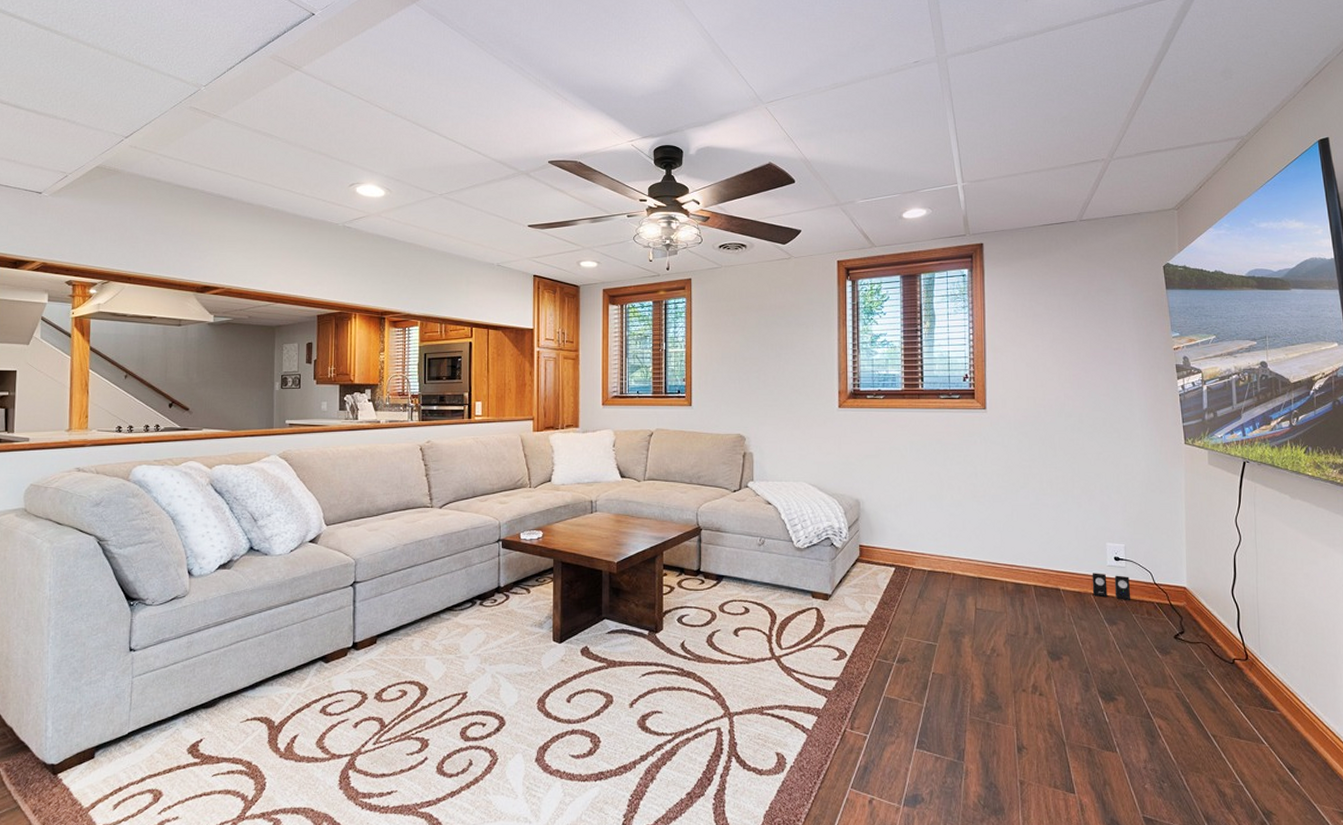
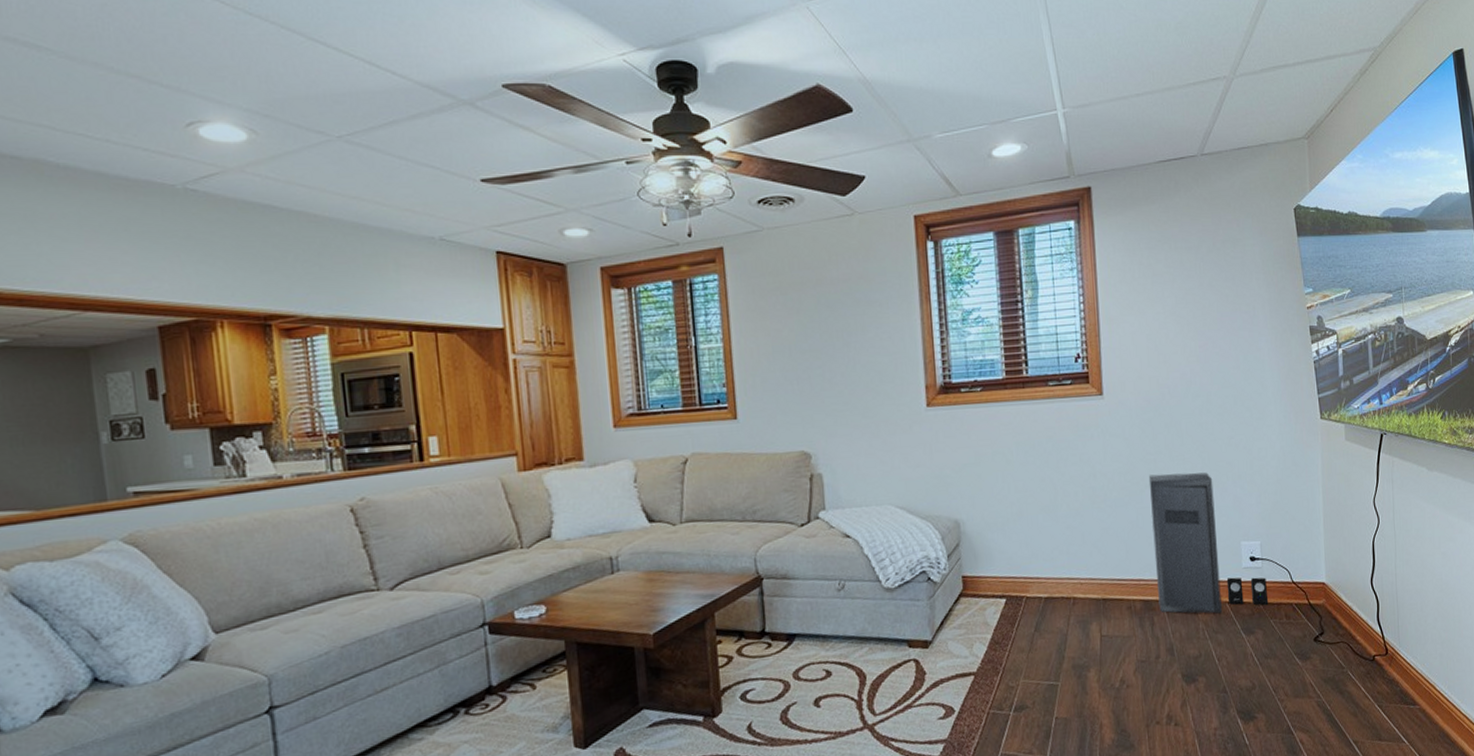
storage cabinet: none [1023,478,1087,603] -> present [1148,472,1222,614]

